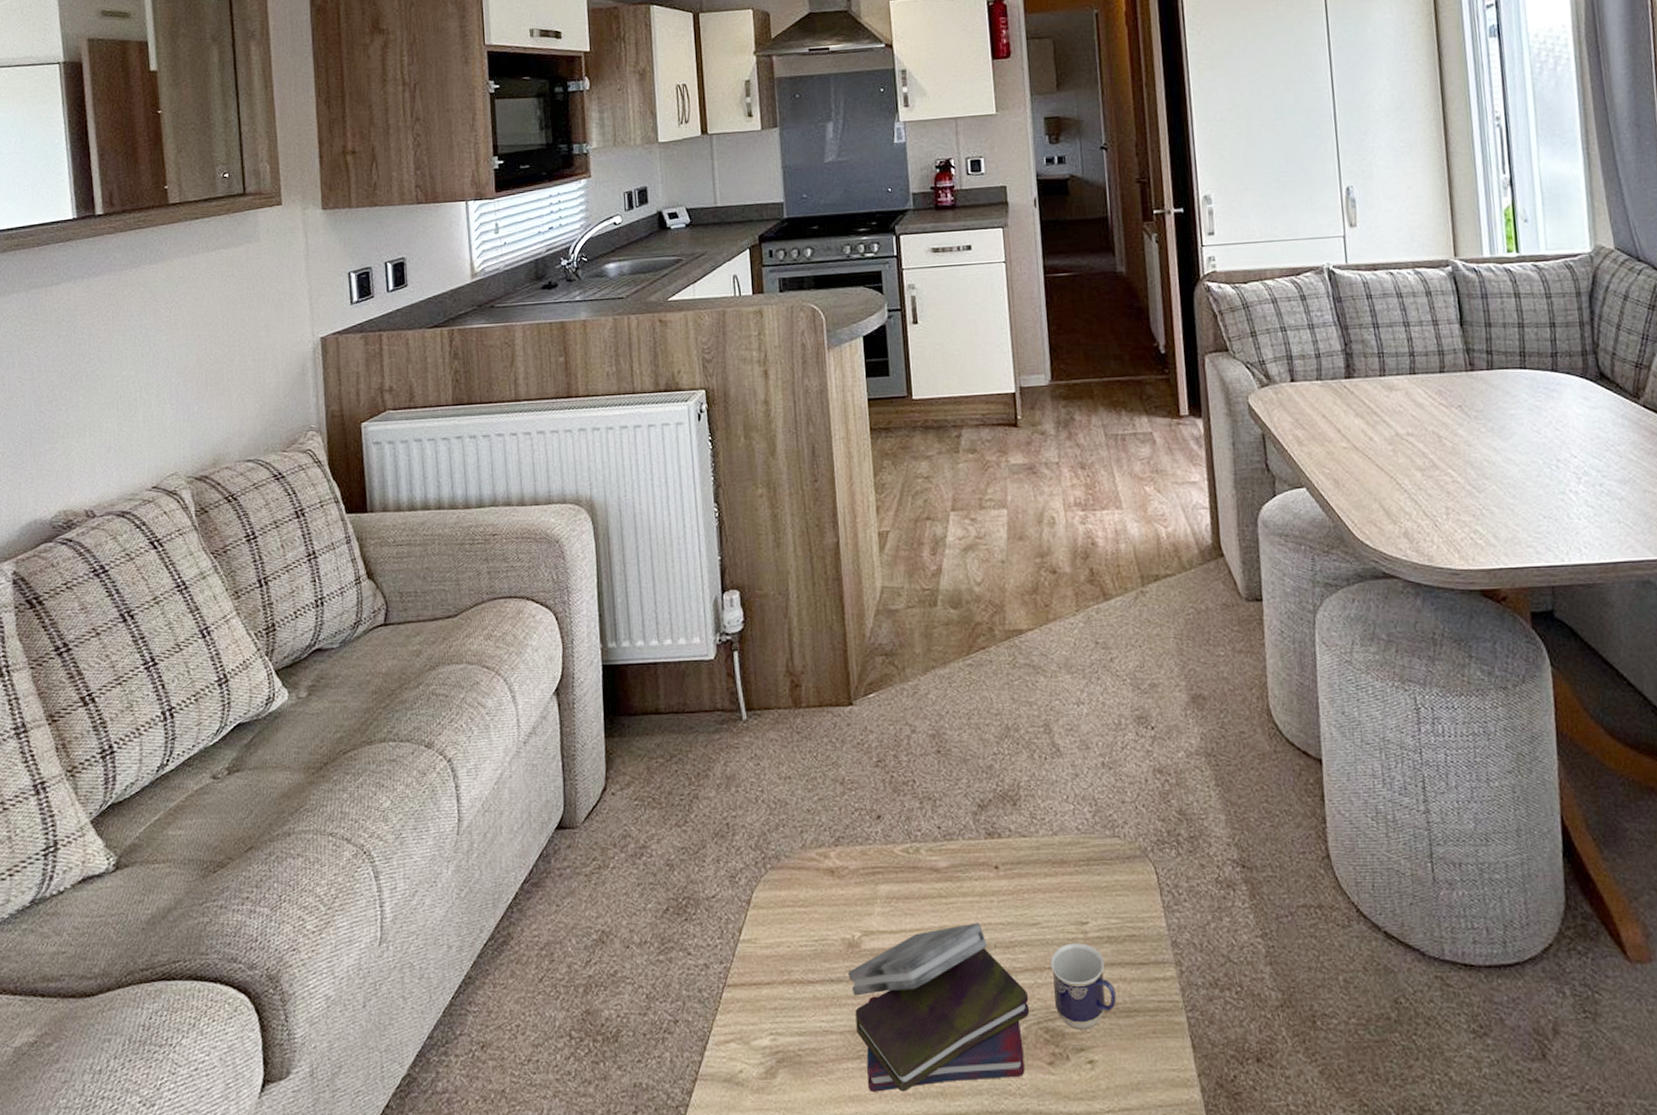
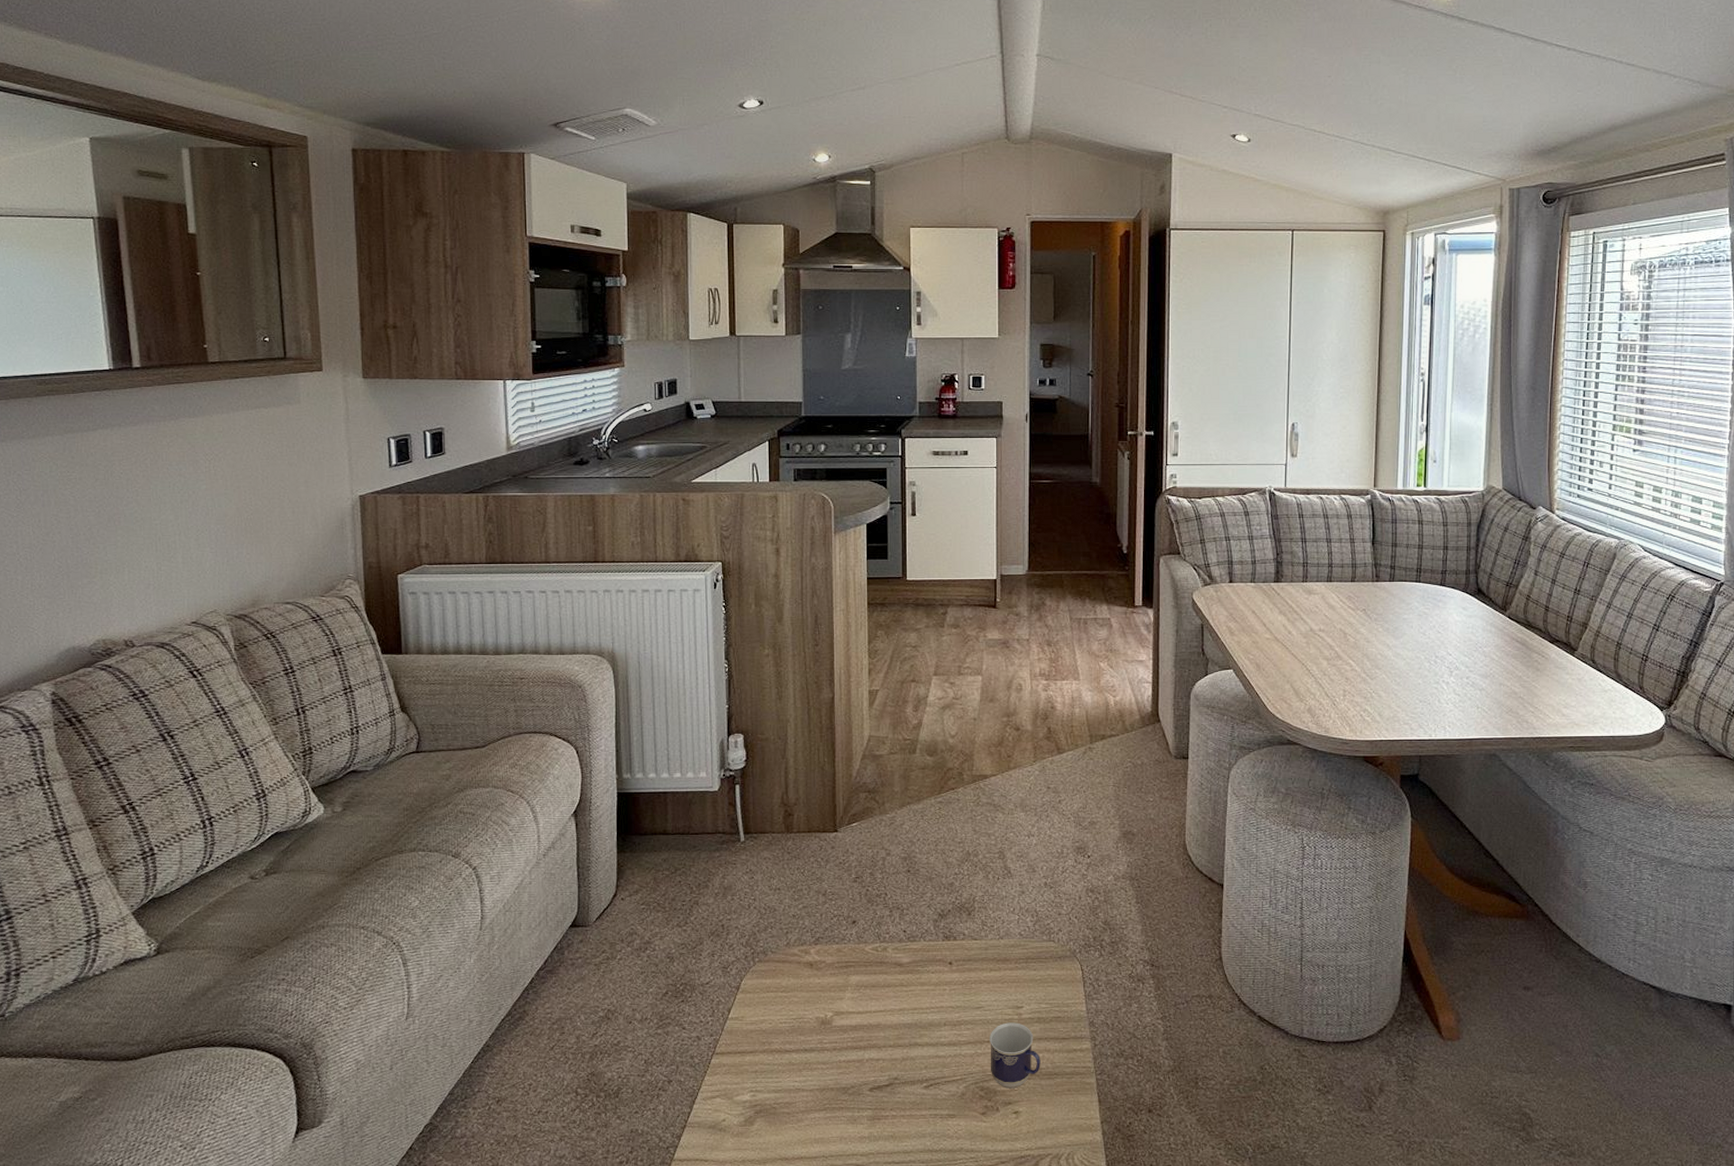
book: present [848,922,1030,1092] -> none [820,1006,970,1136]

